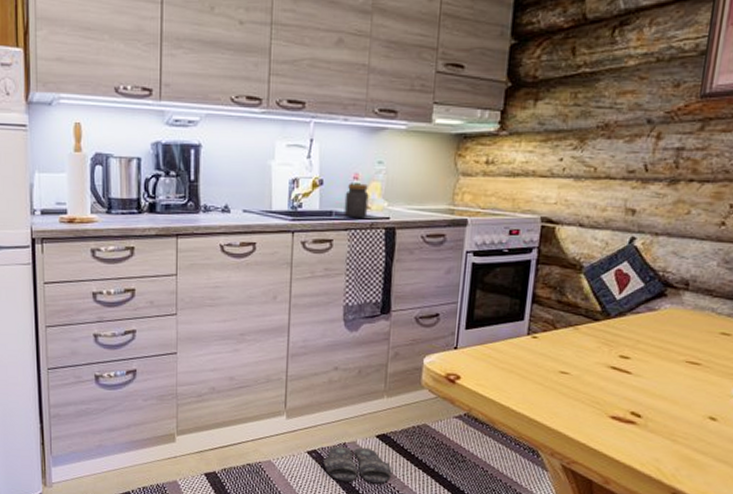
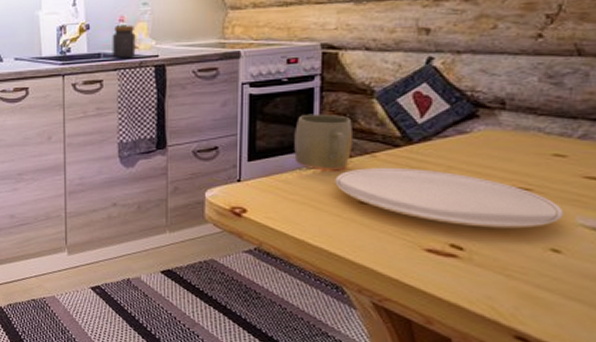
slippers: present [324,446,392,484] -> none [108,281,180,321]
mug: none [507,285,562,340] -> present [294,113,354,169]
plate: none [541,340,723,399] -> present [335,168,564,229]

